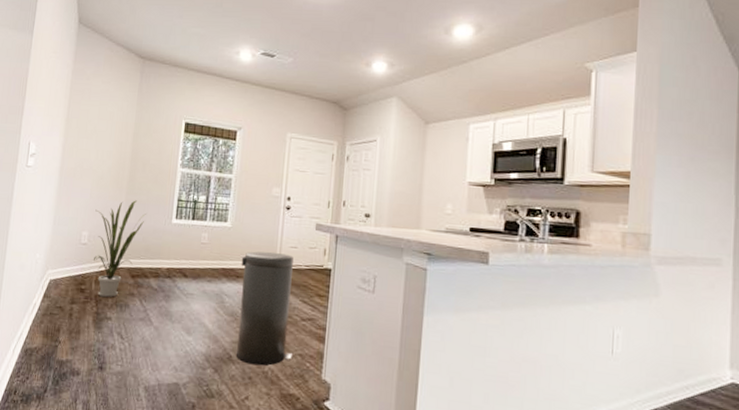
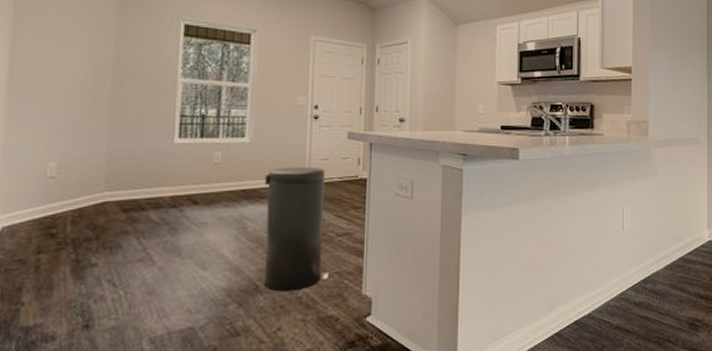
house plant: present [94,200,146,298] -> none [65,119,138,241]

